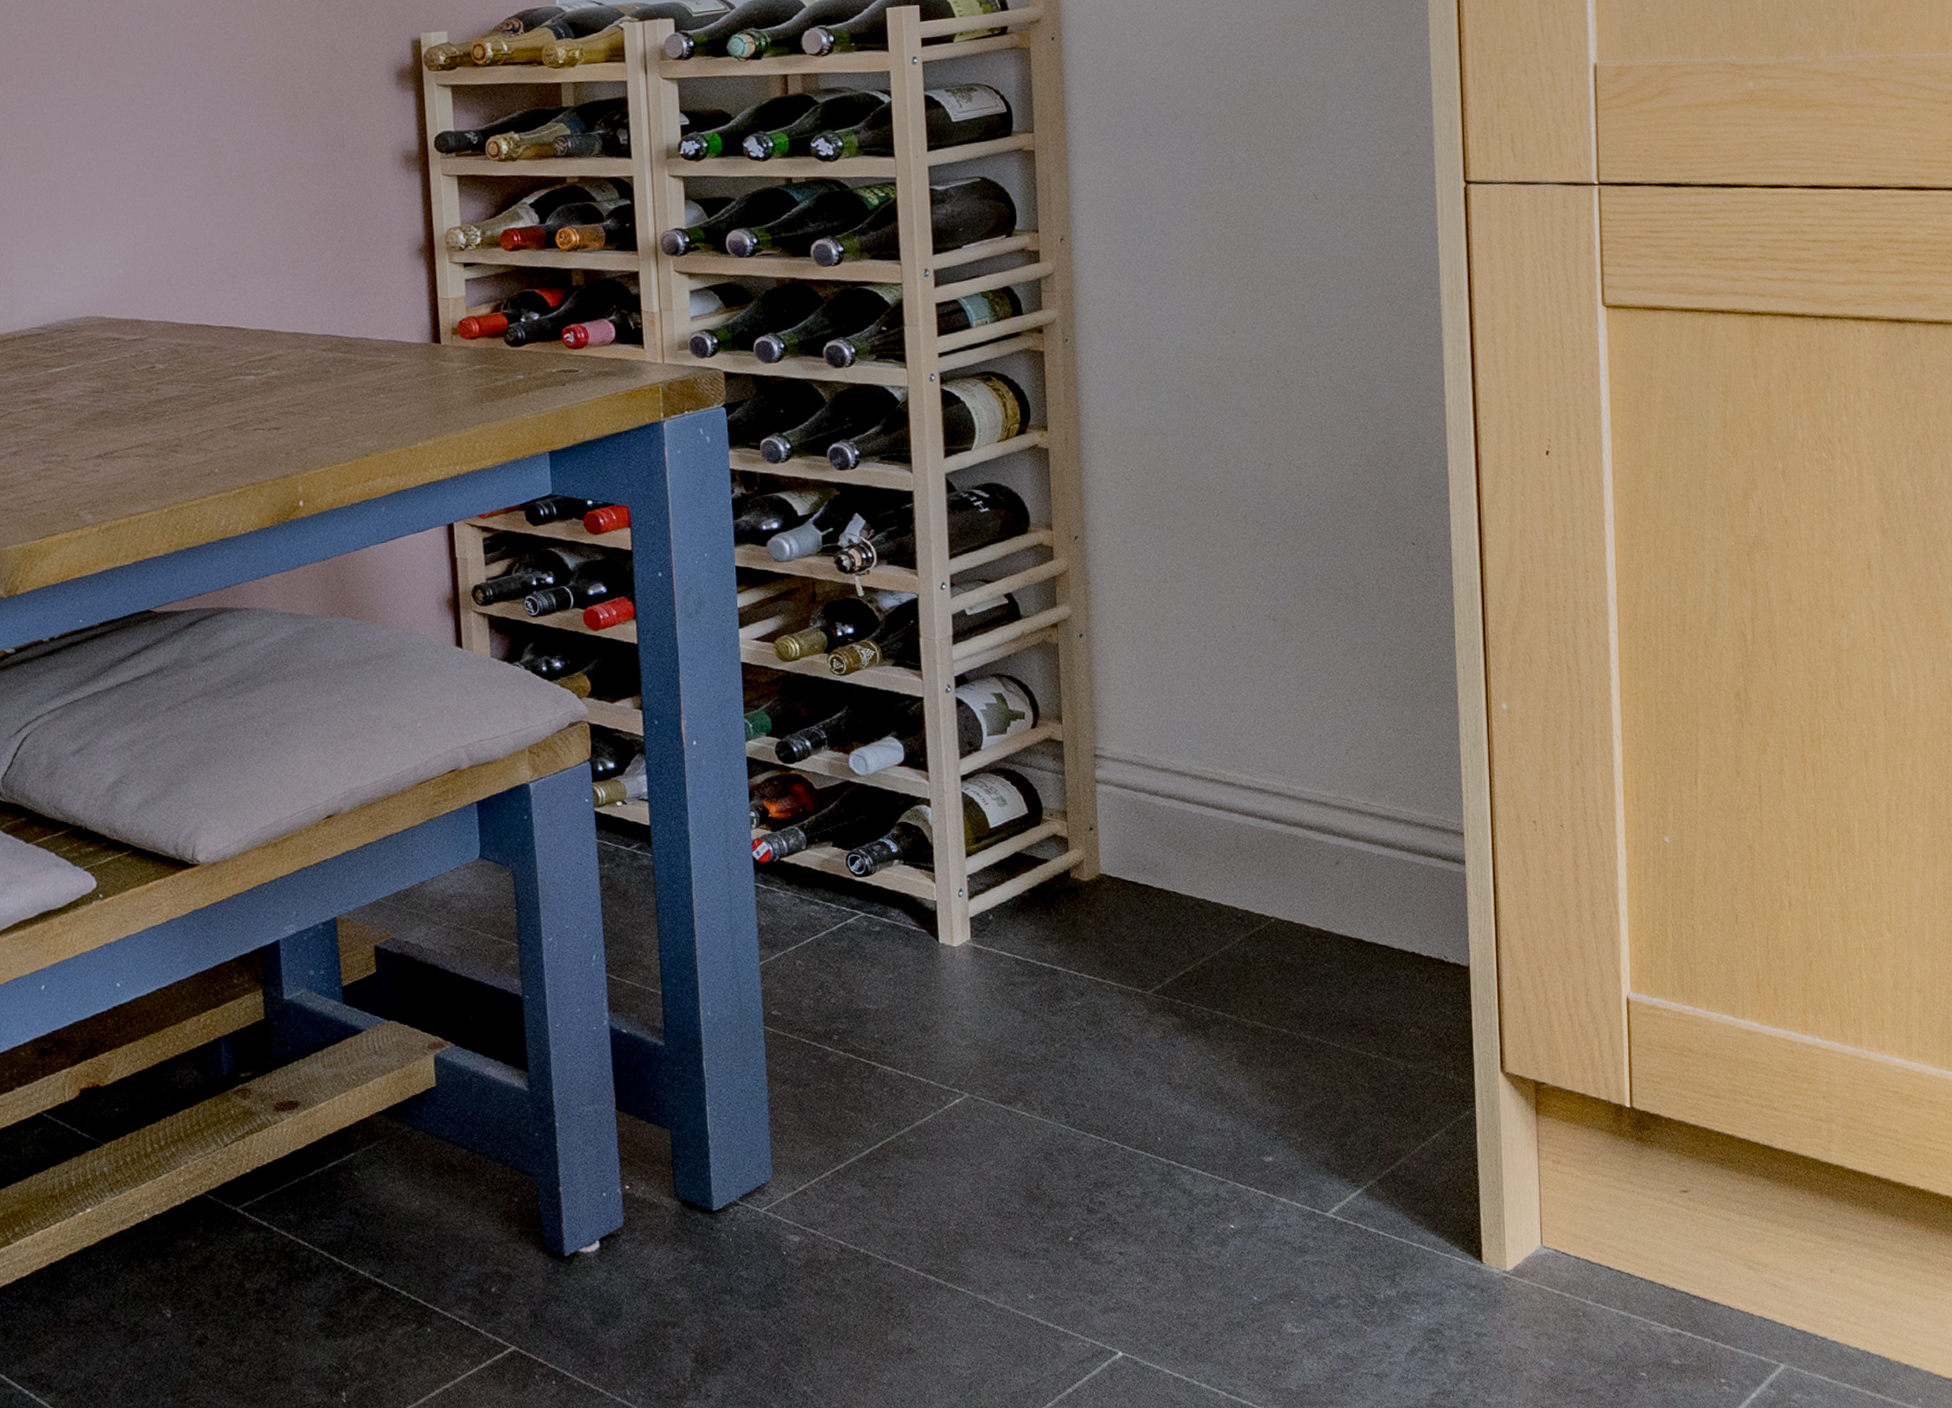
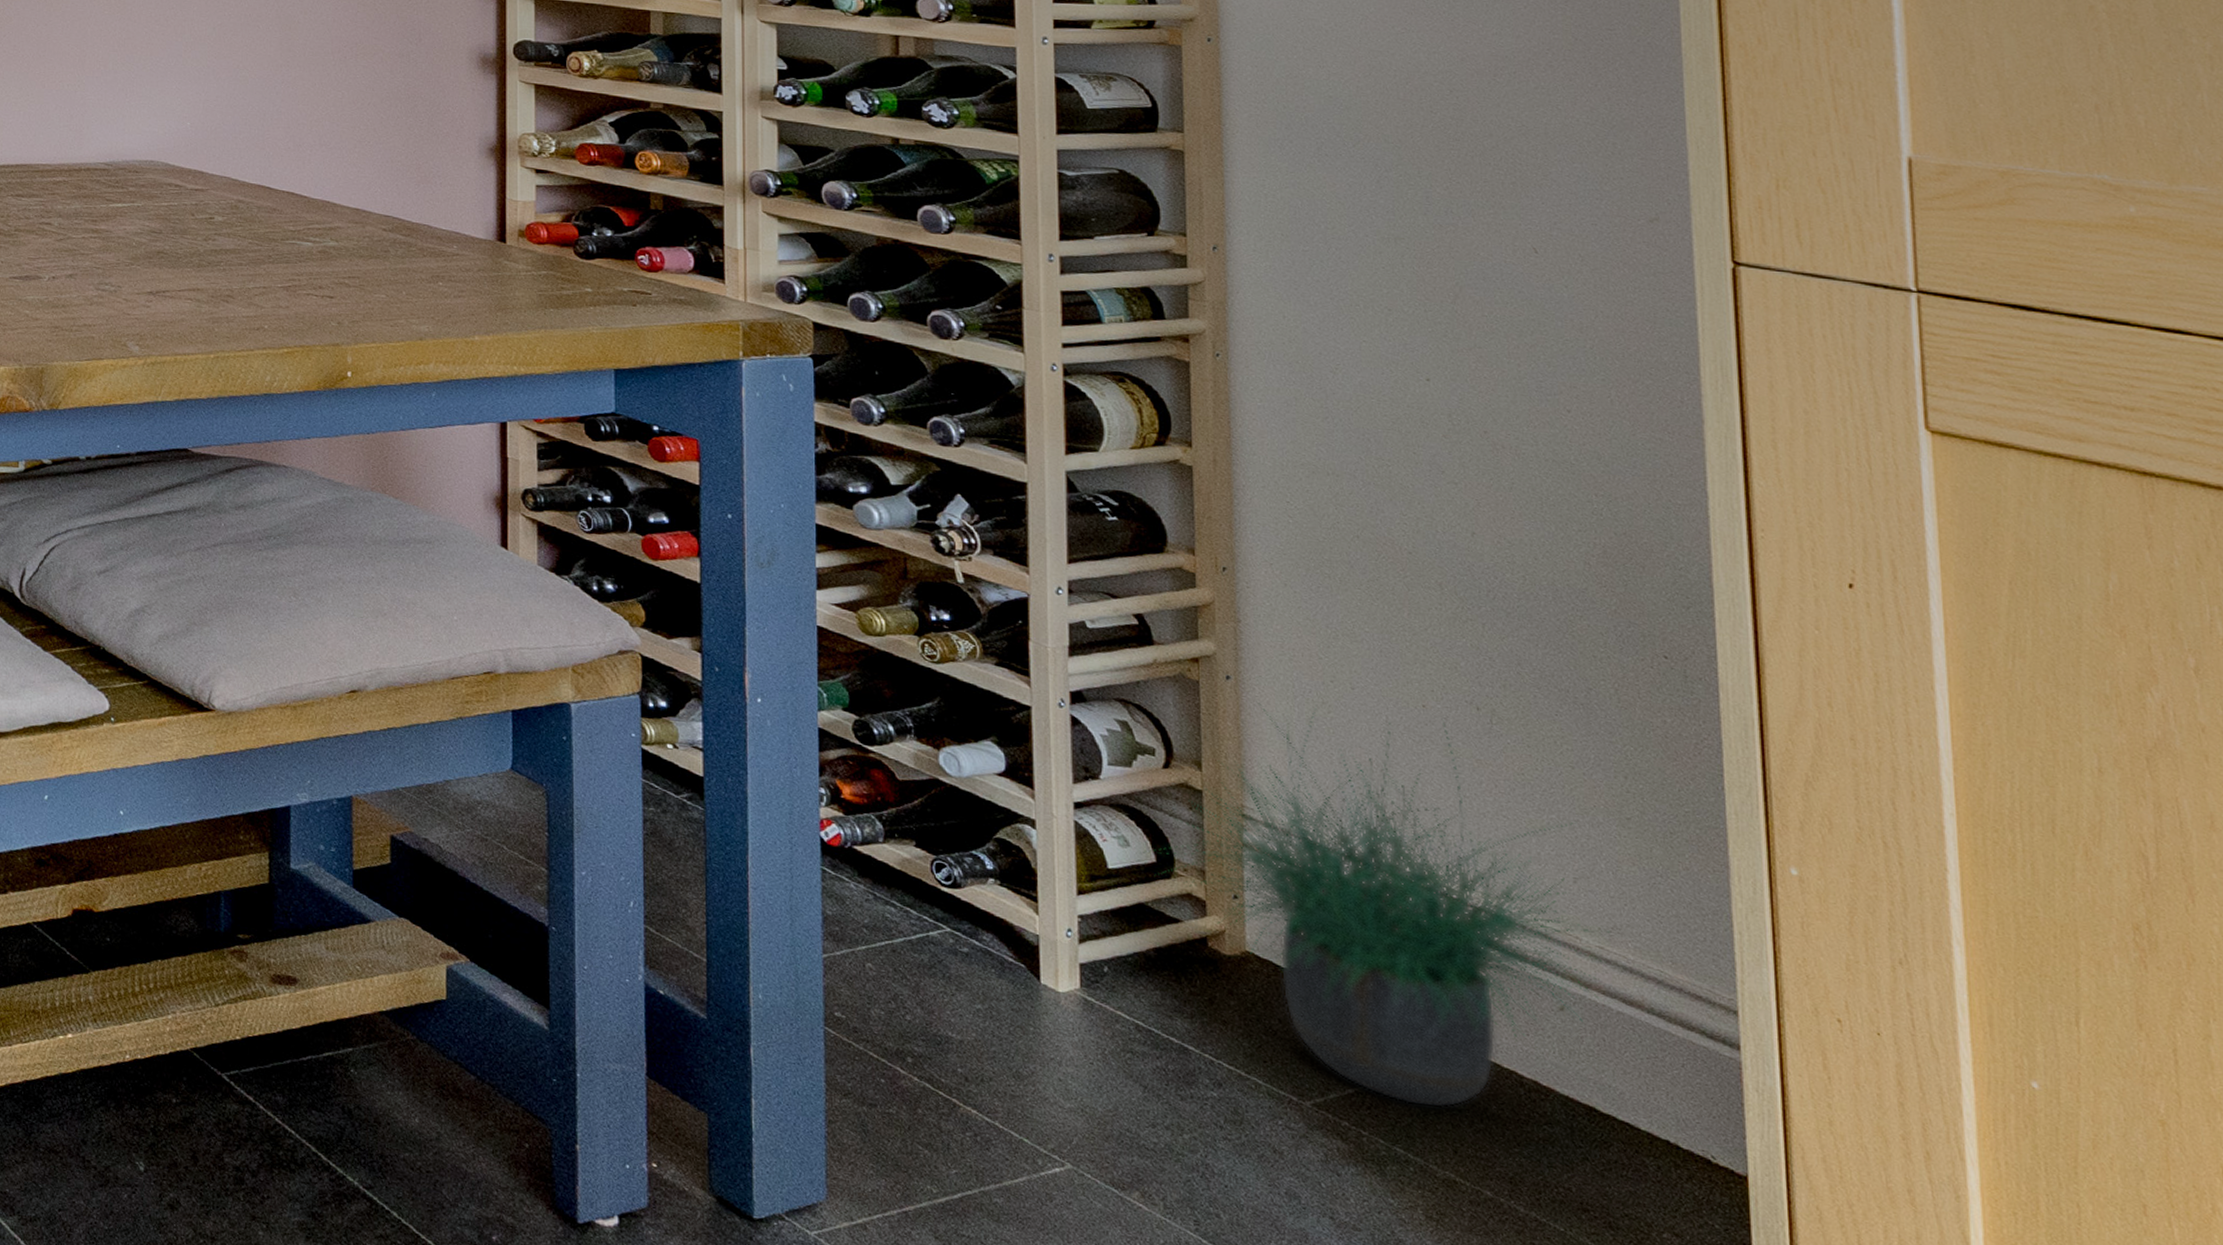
potted plant: none [1015,636,1373,973] -> present [1140,703,1610,1109]

